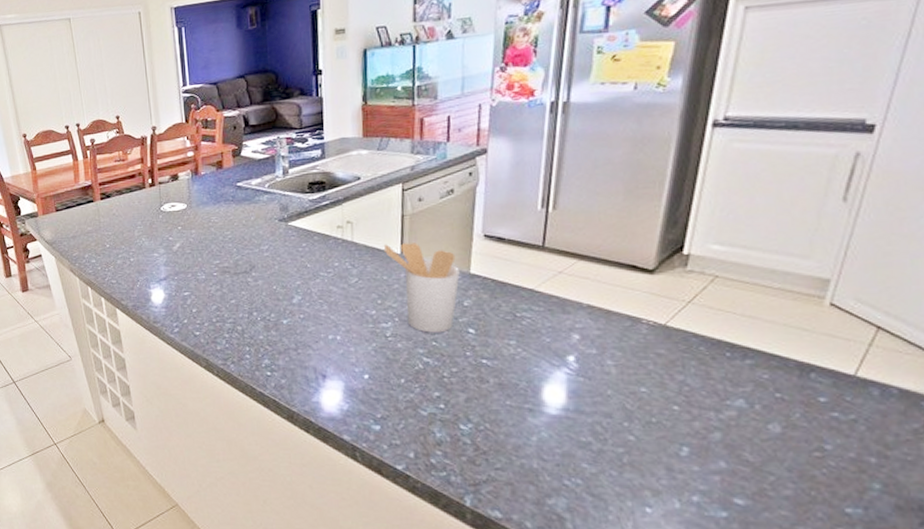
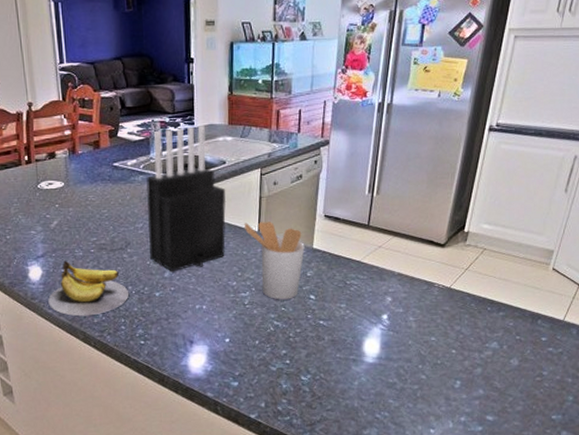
banana: none [170,283,253,343] -> present [48,260,129,317]
knife block: none [272,140,363,298] -> present [146,126,227,272]

